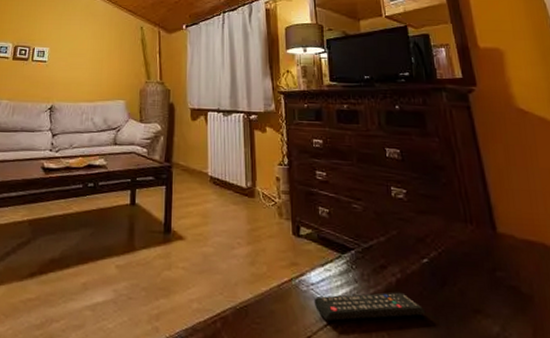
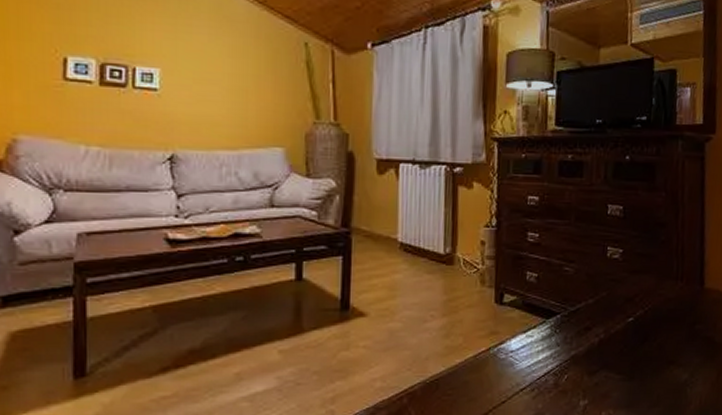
remote control: present [314,292,426,321] -> none [511,351,623,384]

